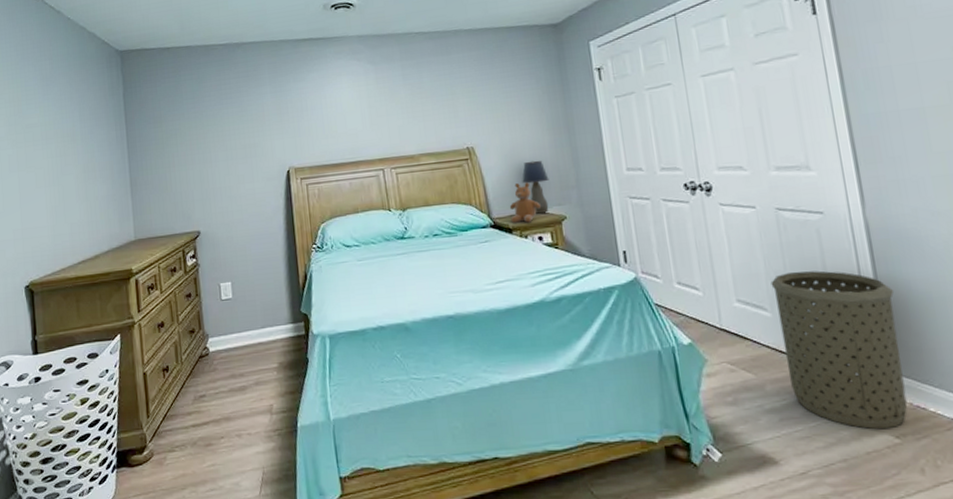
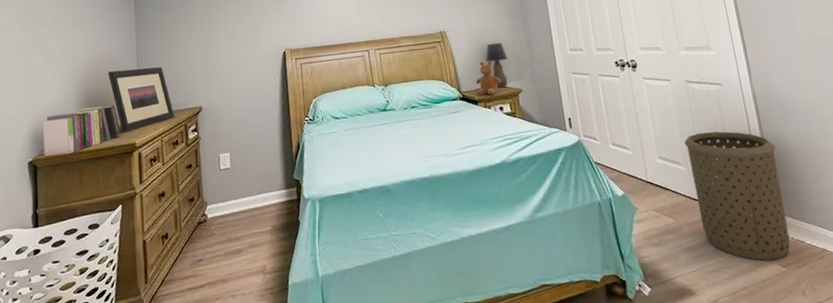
books: none [36,227,117,282] -> present [42,105,121,157]
picture frame: none [100,187,172,258] -> present [107,67,175,133]

